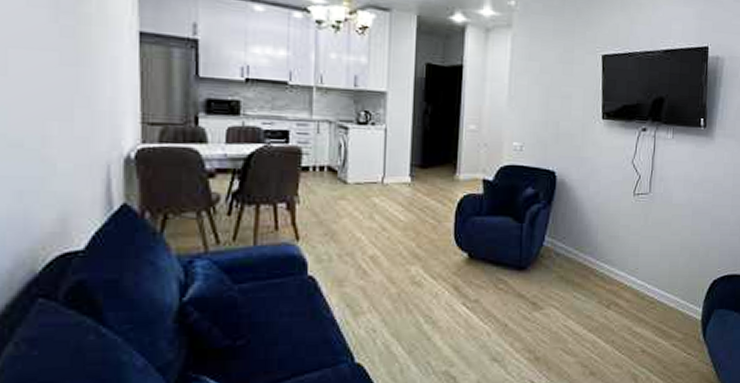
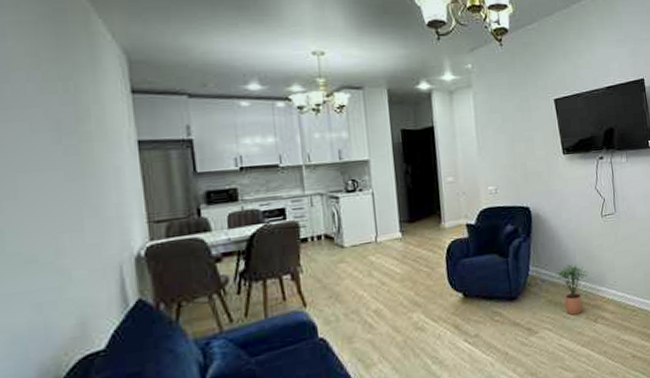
potted plant: none [572,241,609,296] -> present [555,264,589,315]

